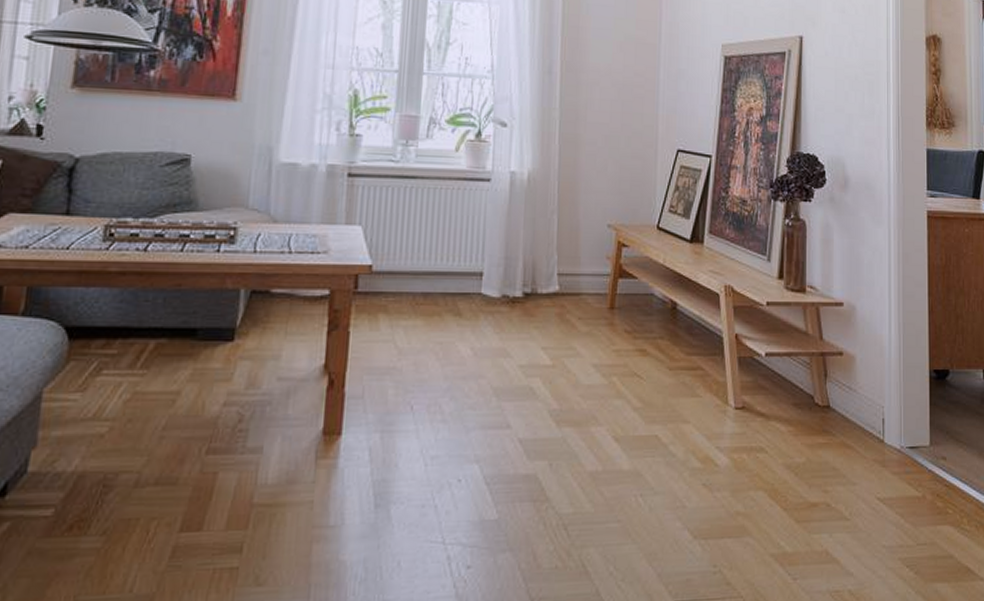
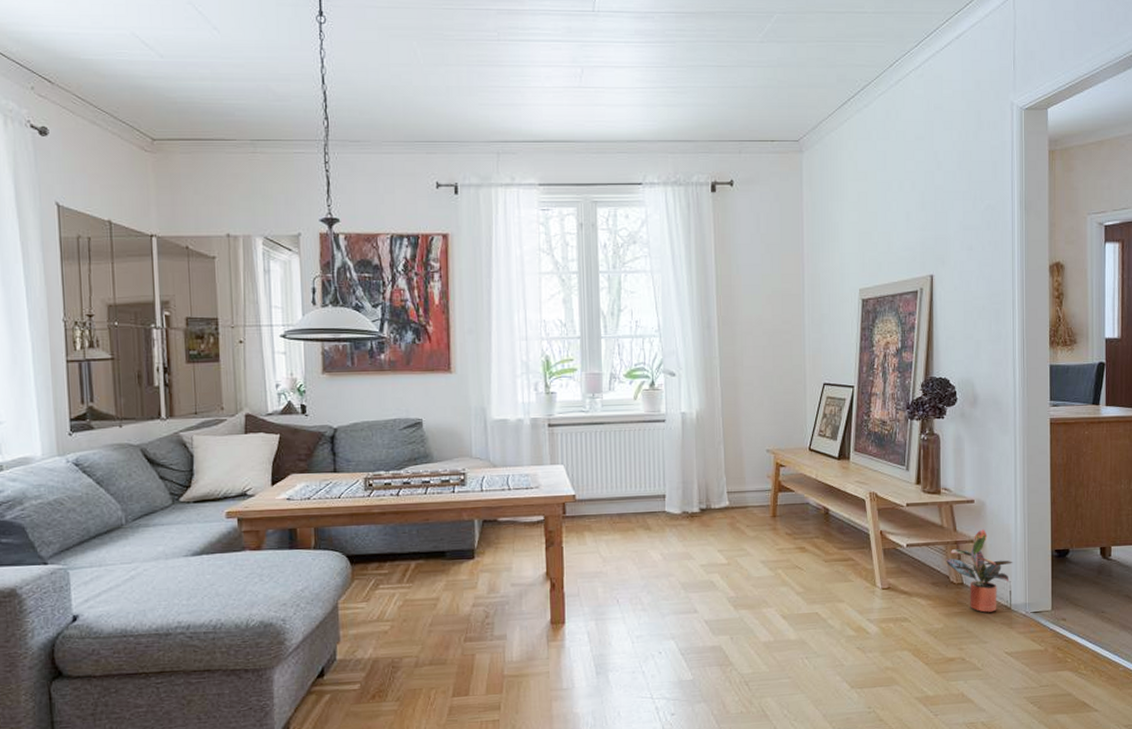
potted plant: none [809,338,886,445] -> present [945,528,1013,613]

